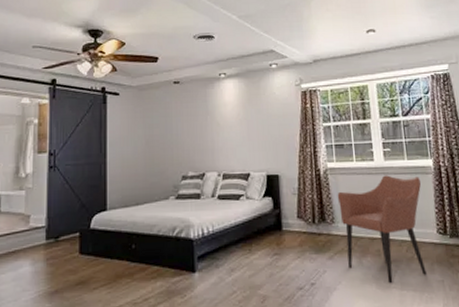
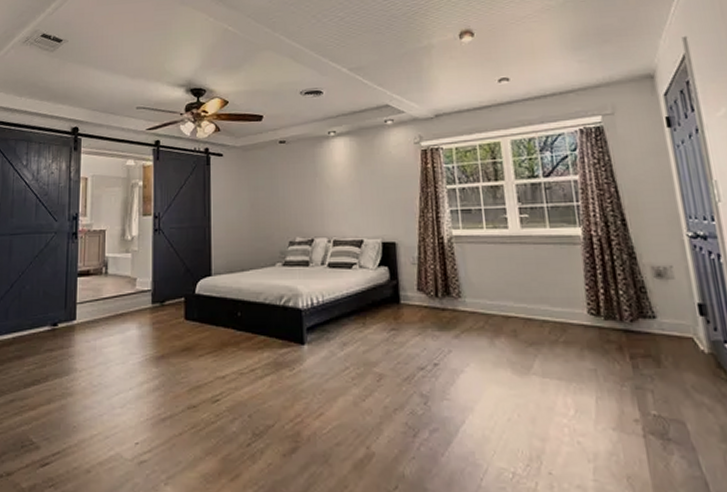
armchair: present [337,175,427,283] -> none [464,245,575,368]

